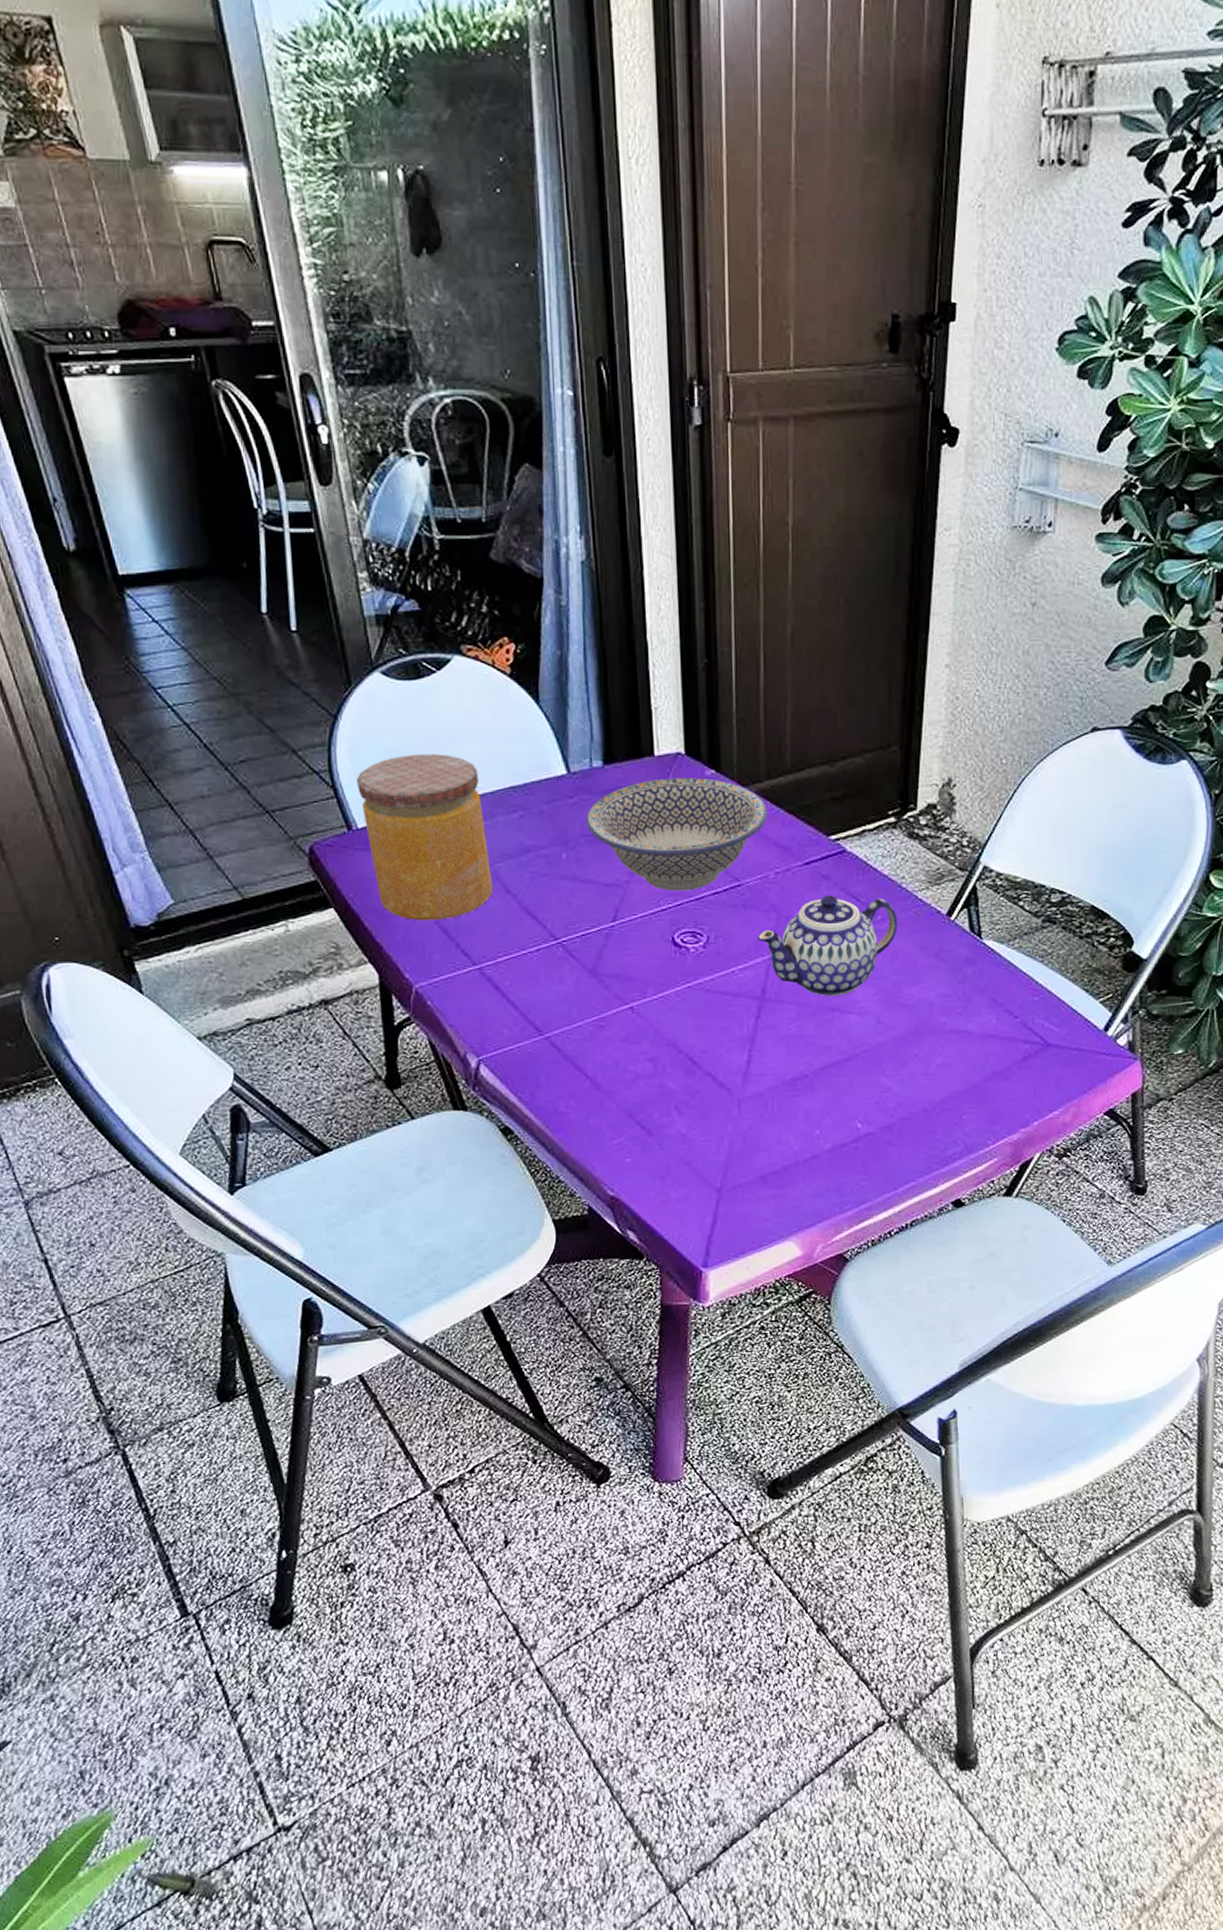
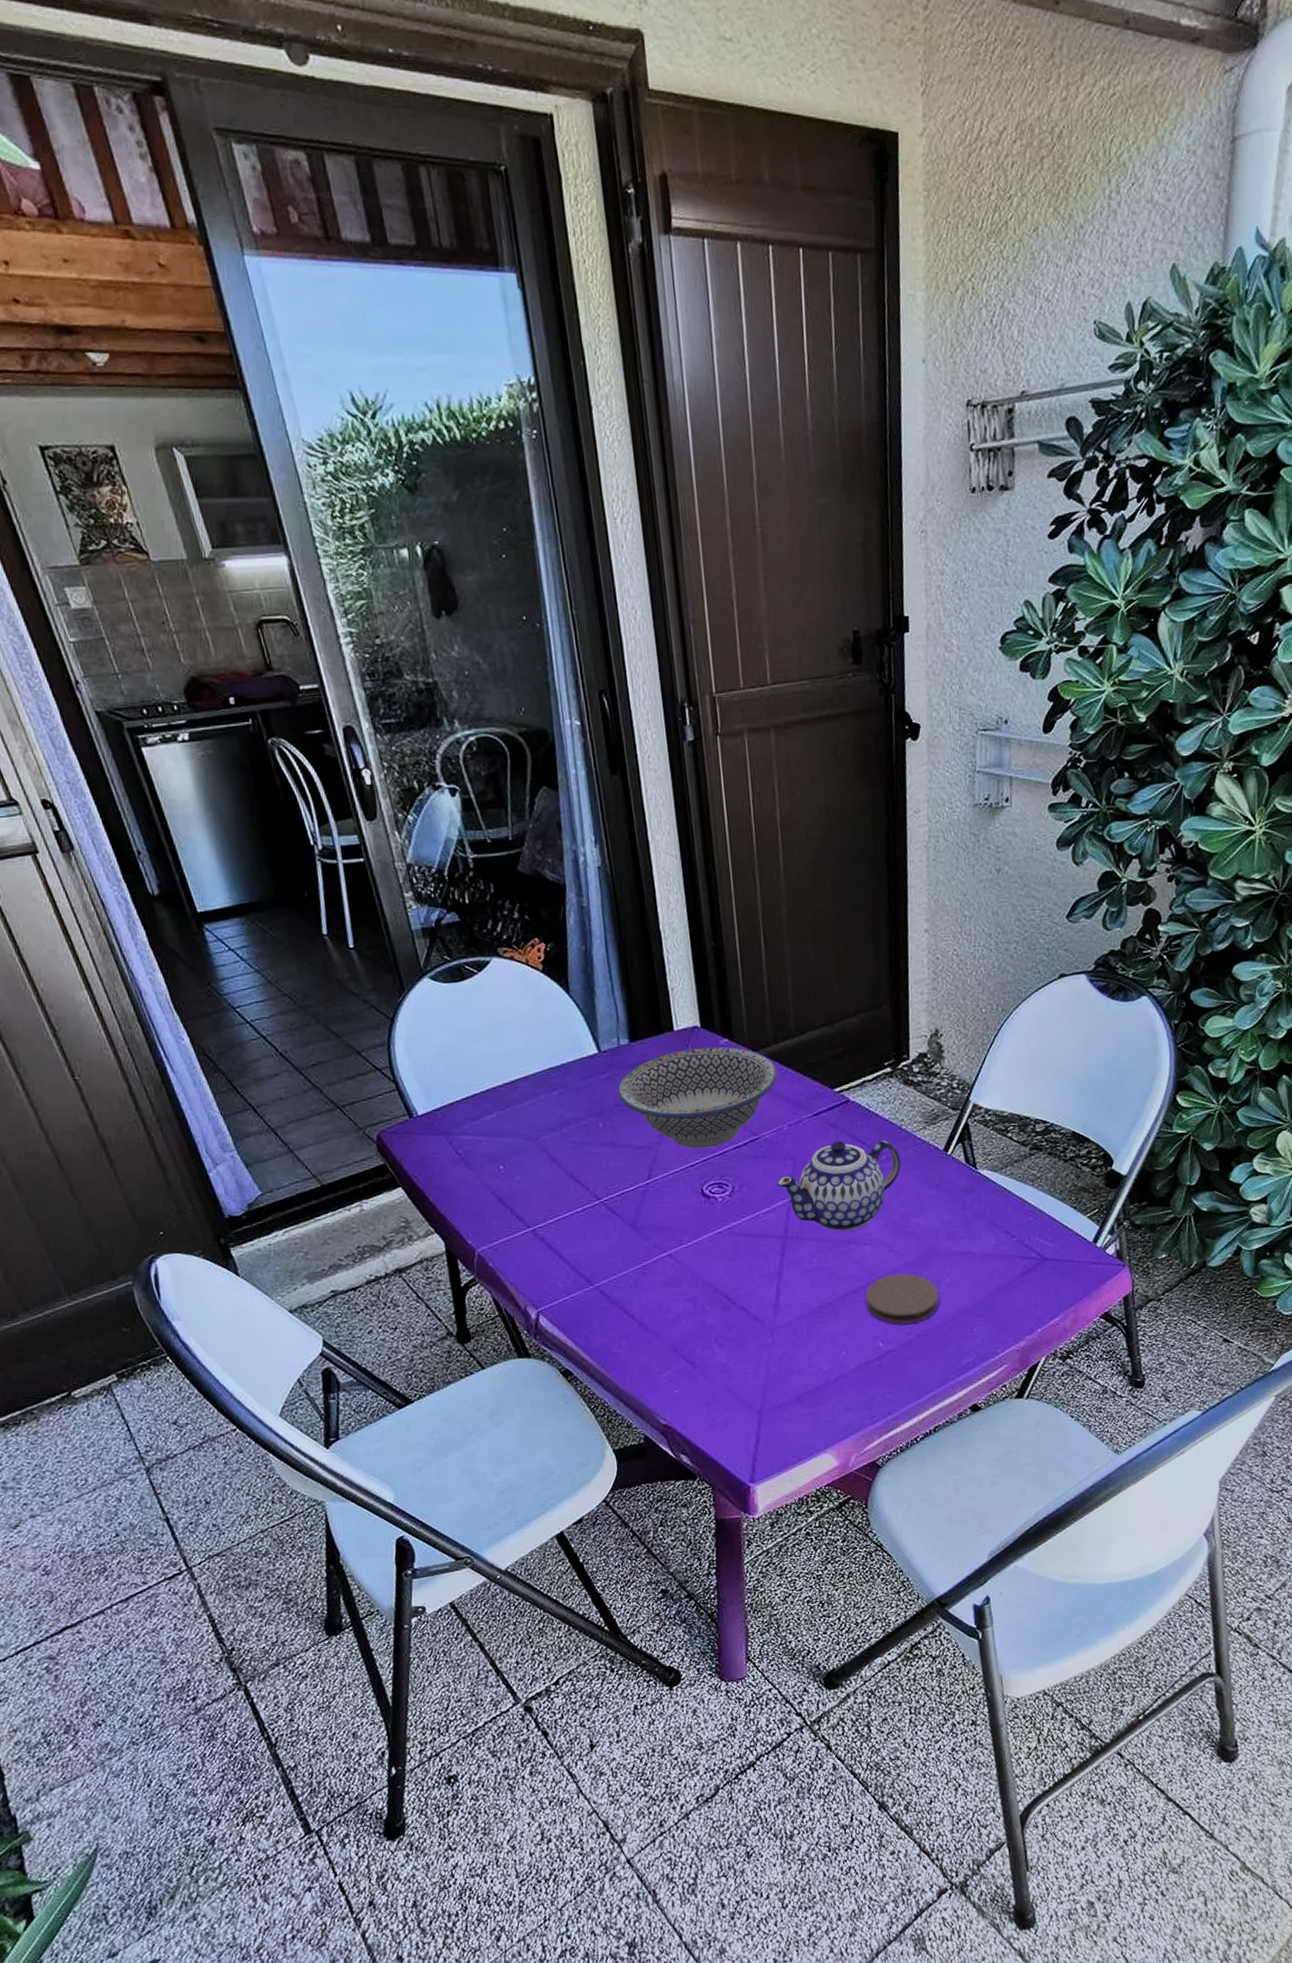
jar: present [357,754,494,921] -> none [414,1044,541,1193]
coaster: none [846,1048,929,1105] -> present [865,1272,940,1324]

